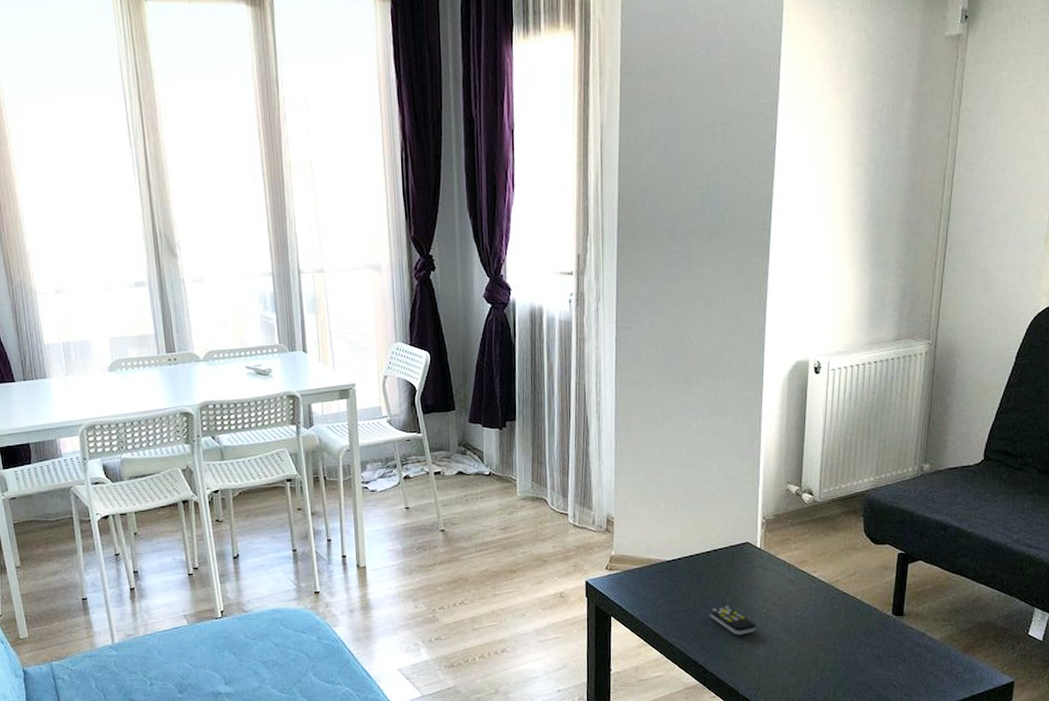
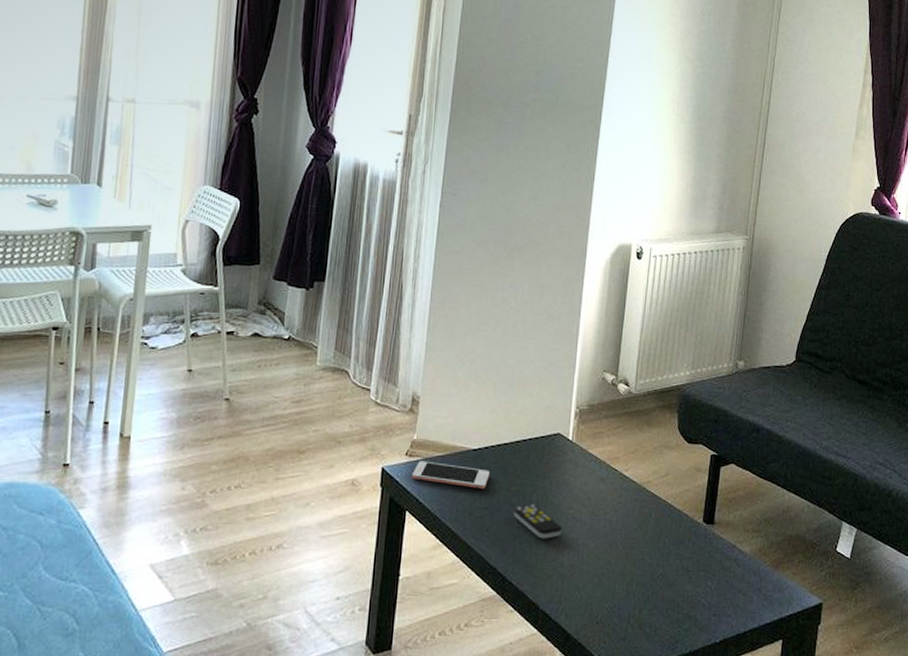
cell phone: none [614,573,685,595] -> present [412,461,490,489]

